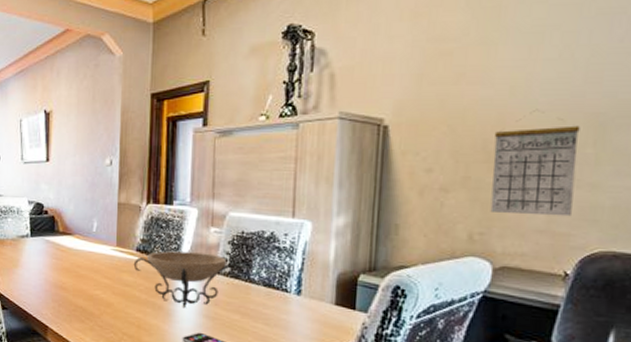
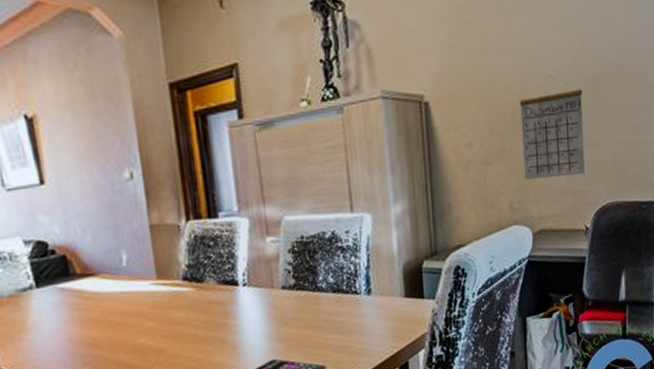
decorative bowl: present [133,251,243,309] -> none [182,267,309,336]

